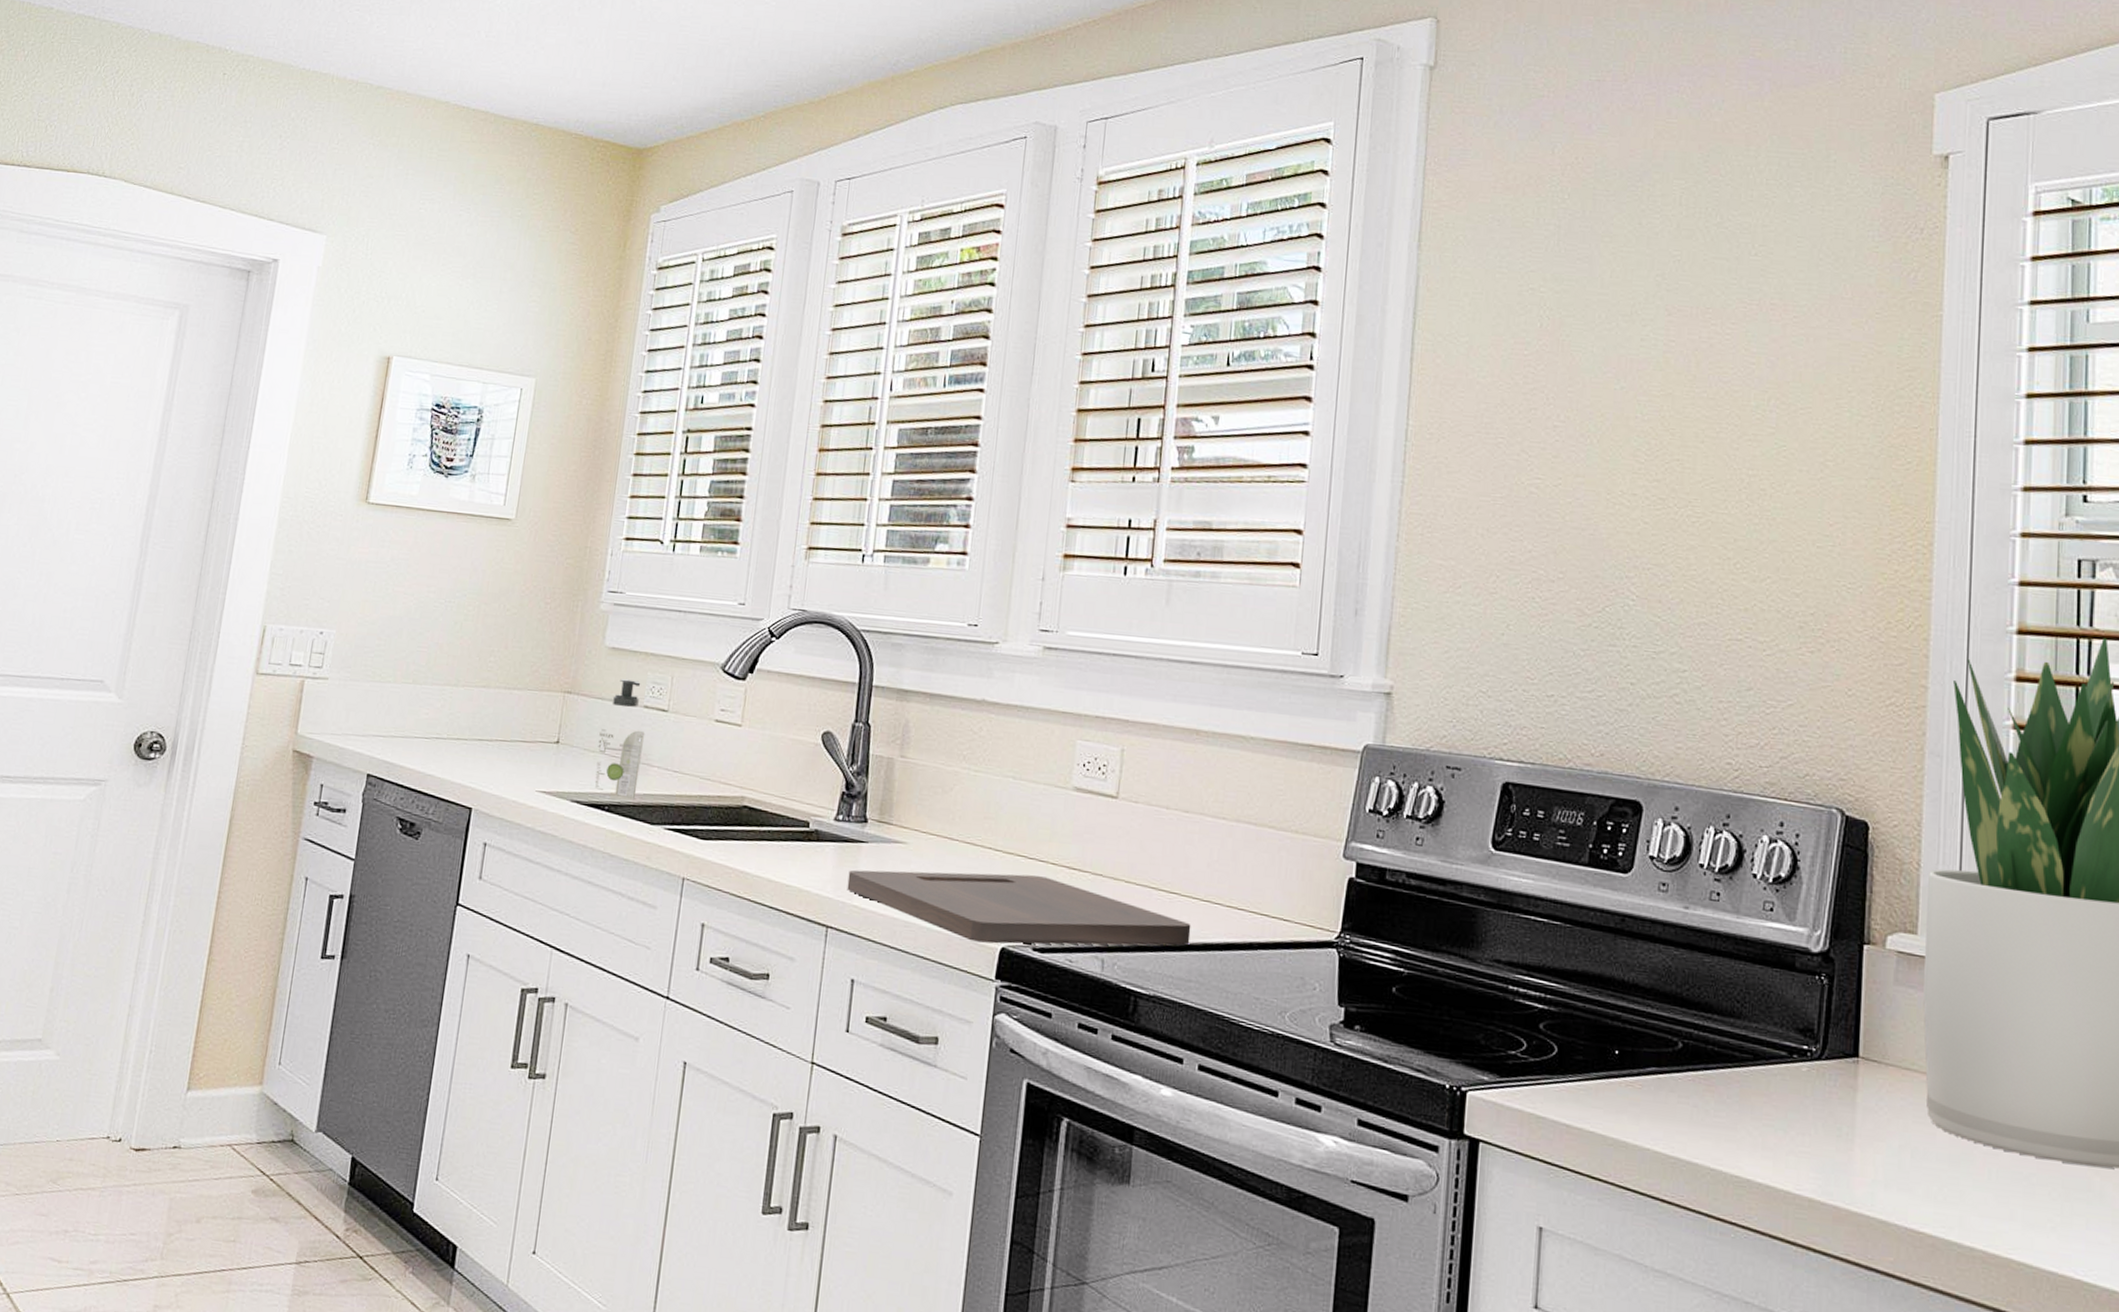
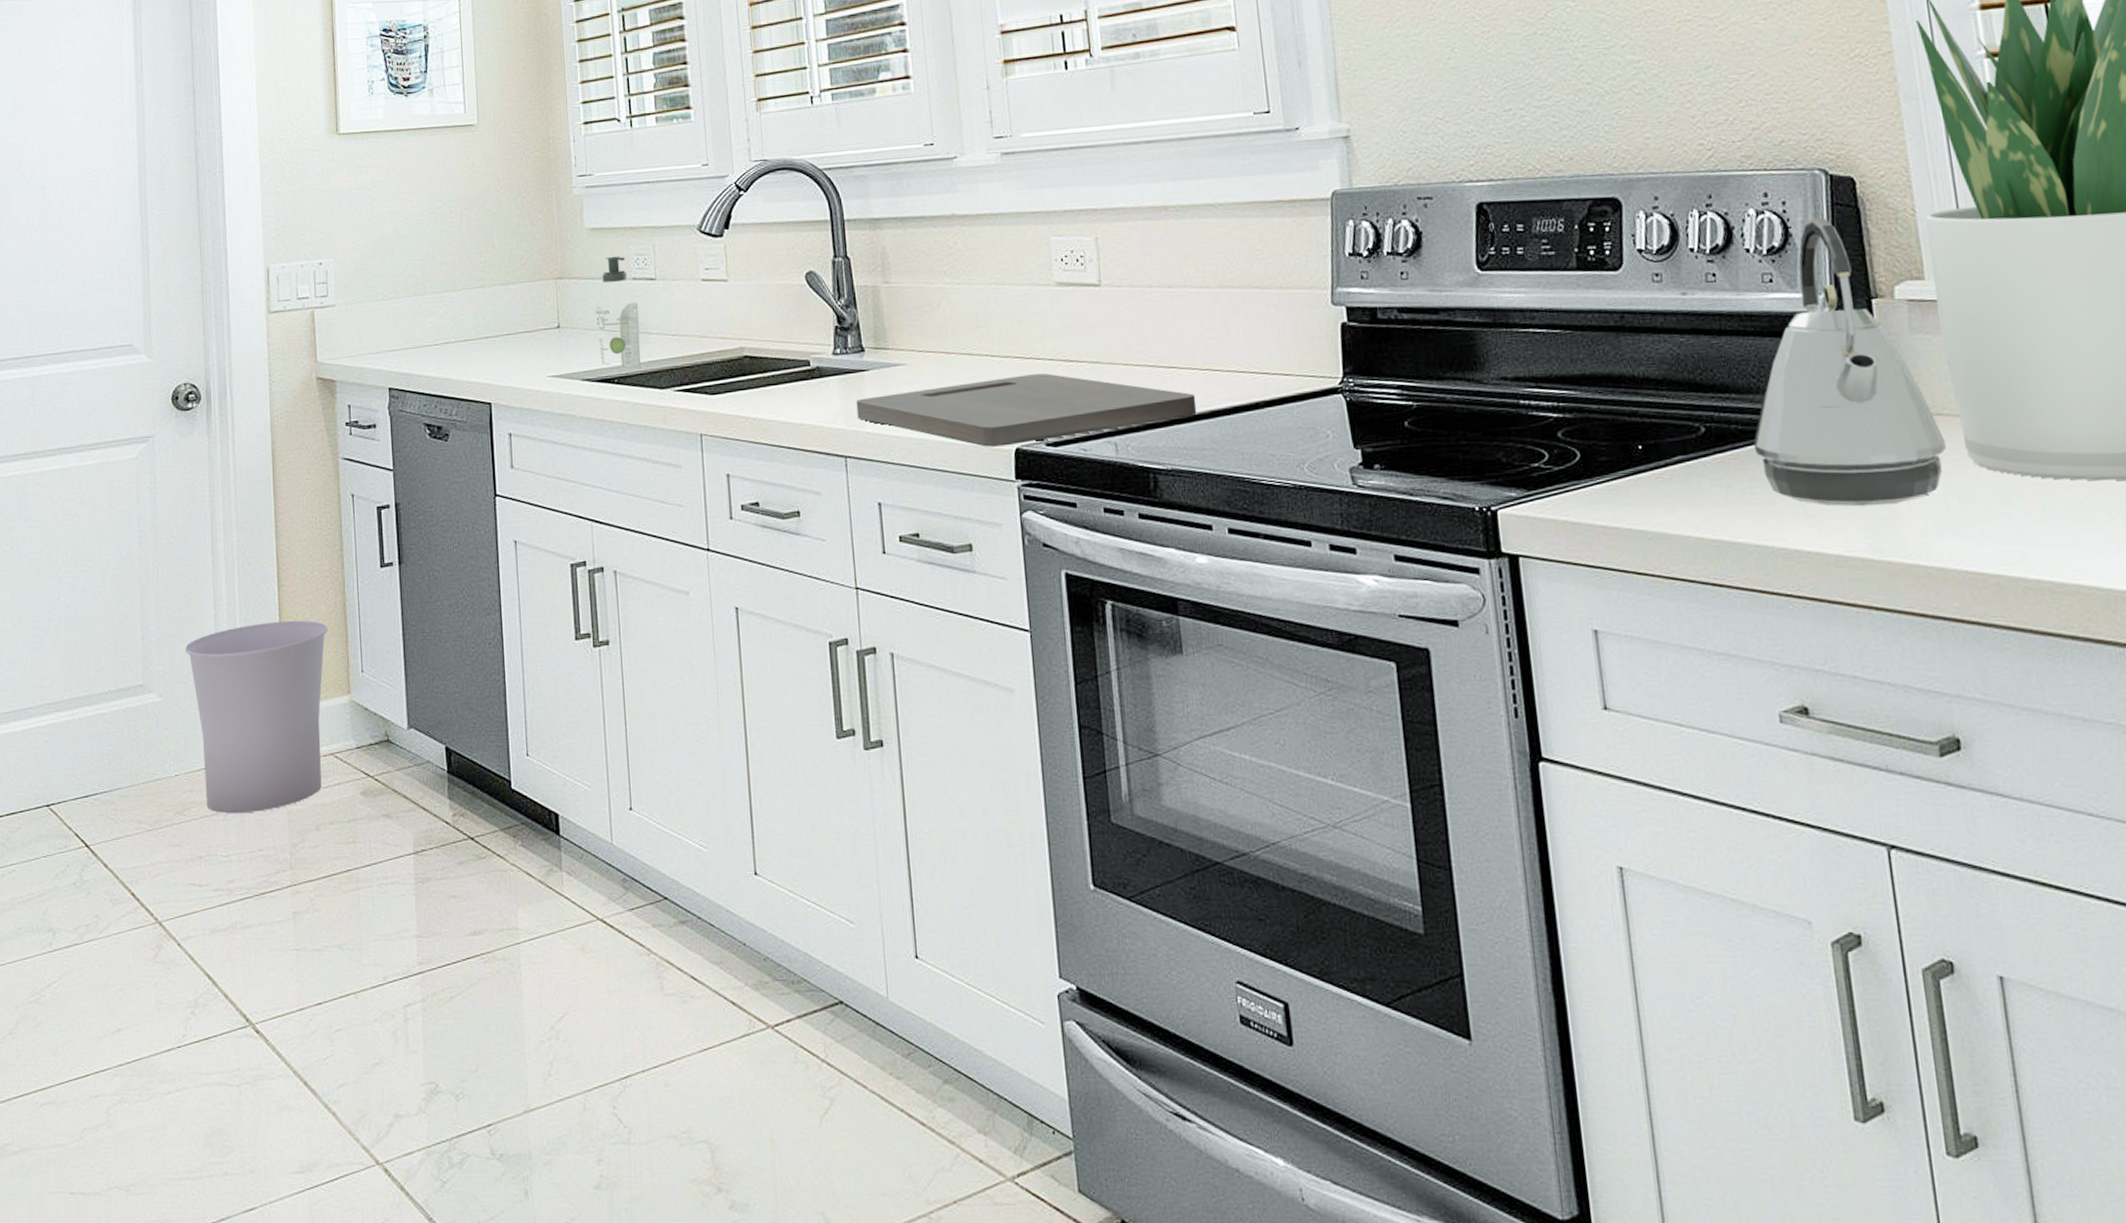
waste bin: none [83,995,253,1194] -> present [185,620,329,814]
kettle: none [1726,855,1908,1150] -> present [1754,217,1946,507]

